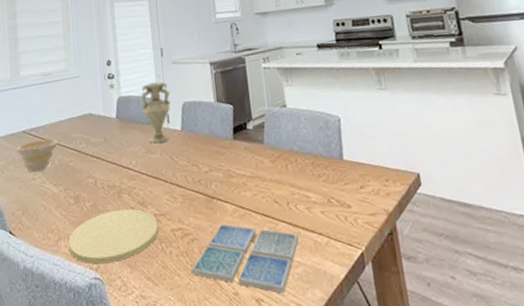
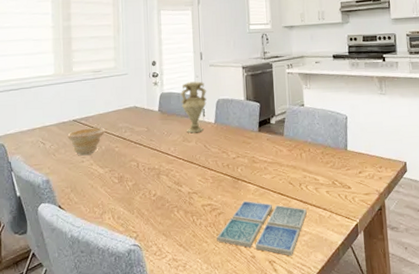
plate: present [69,209,159,264] -> none [112,188,191,233]

